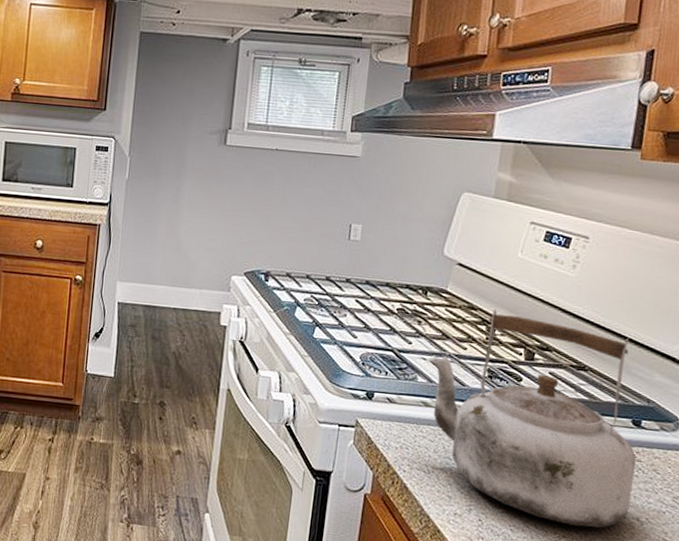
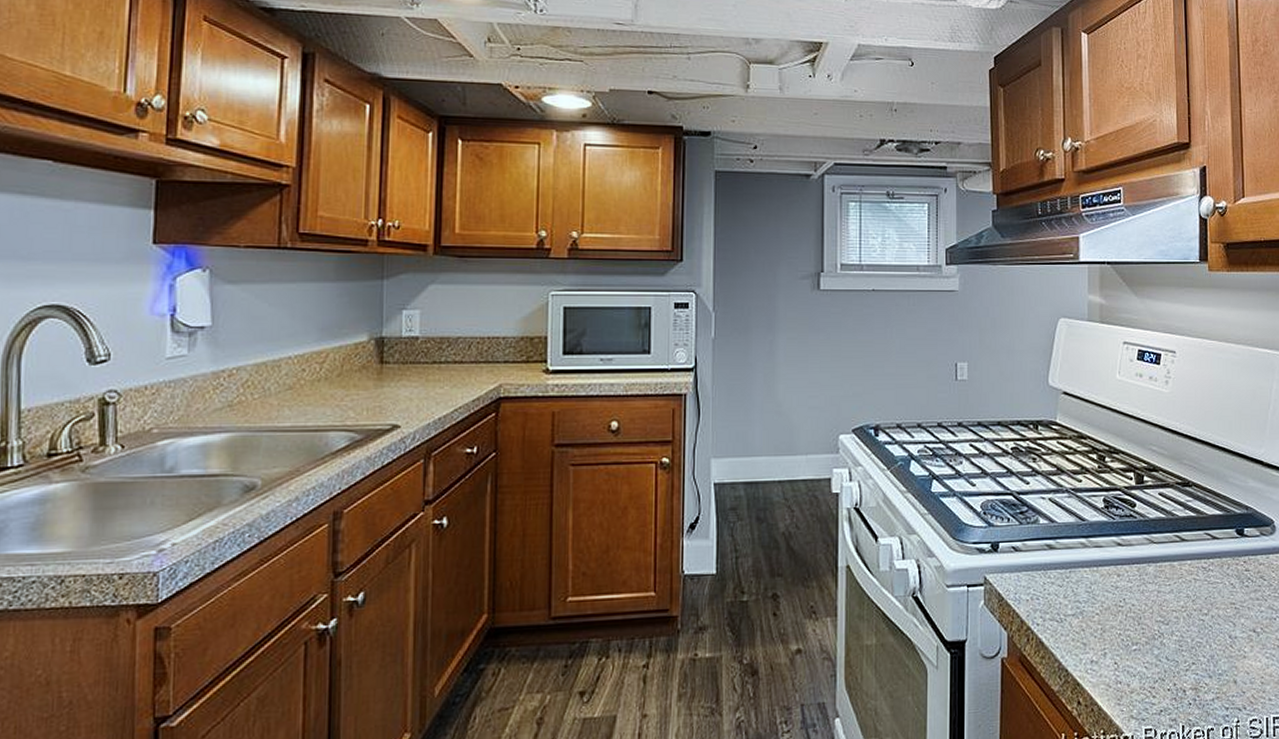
kettle: present [427,309,637,528] -> none [1046,435,1245,650]

